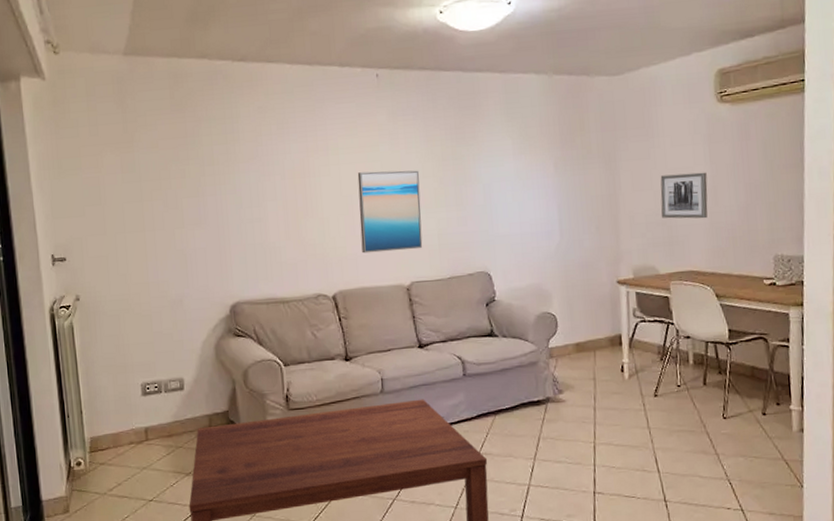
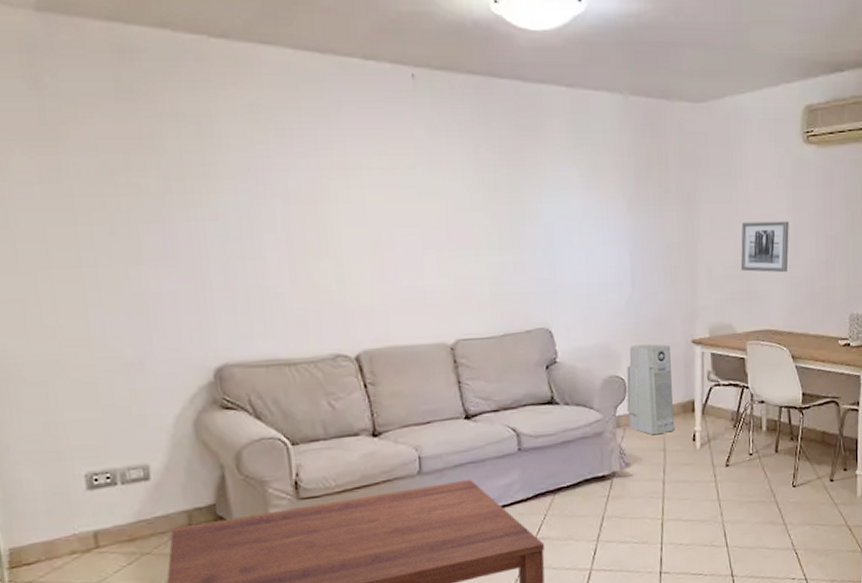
wall art: present [357,170,423,254] -> none [387,200,471,304]
air purifier: none [557,284,604,366] -> present [626,344,675,436]

